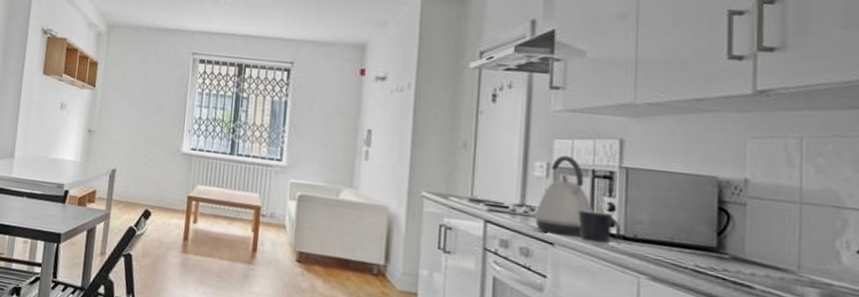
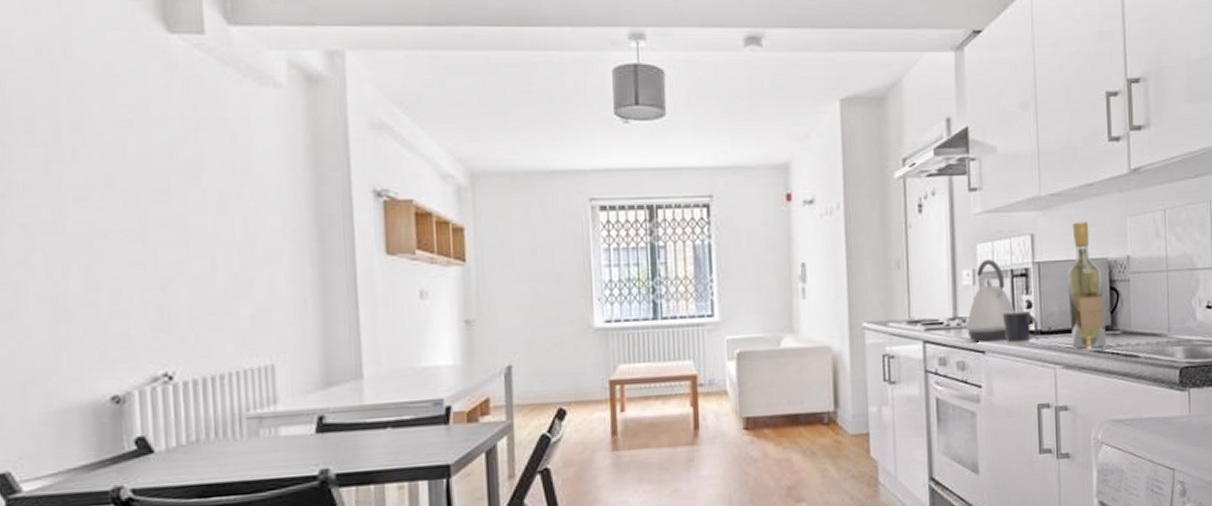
bottle: none [662,134,710,272] -> present [1067,222,1107,352]

